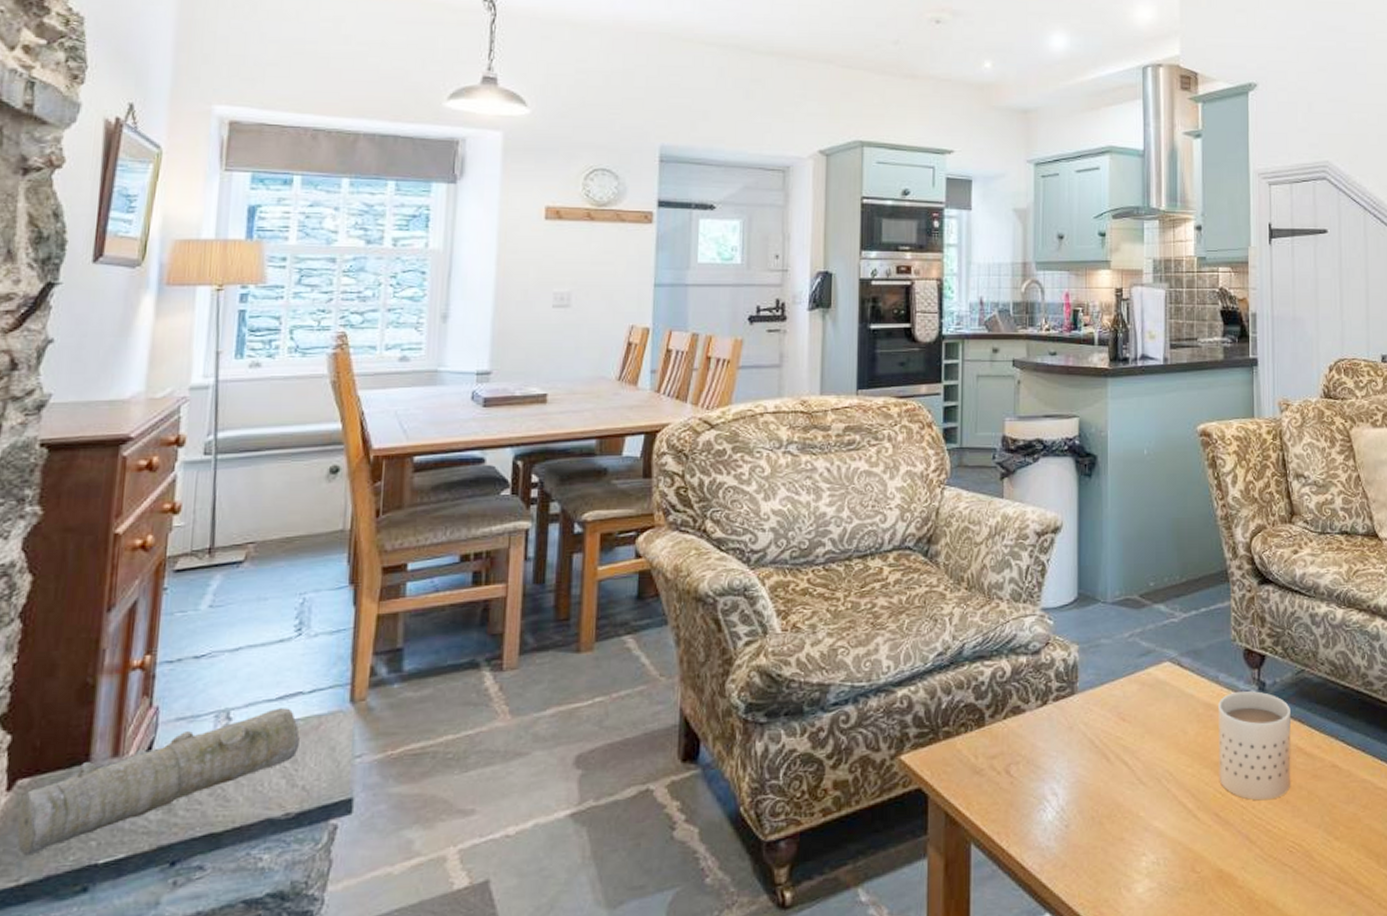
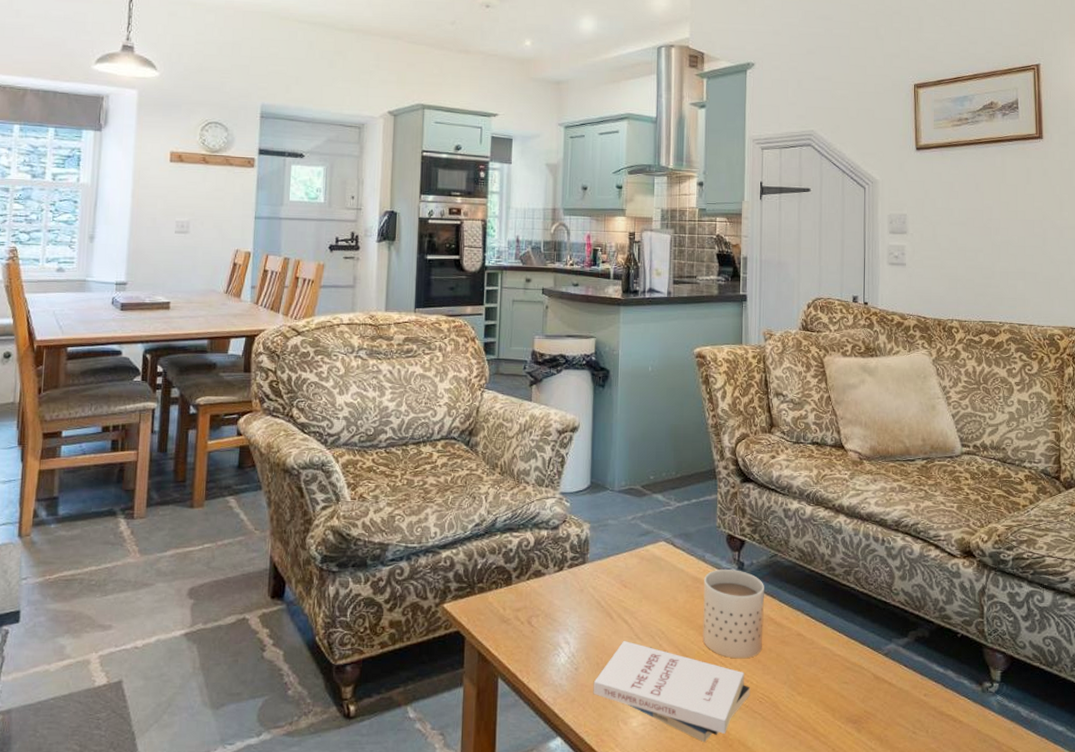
books: none [1088,787,1279,906] -> present [593,641,751,742]

